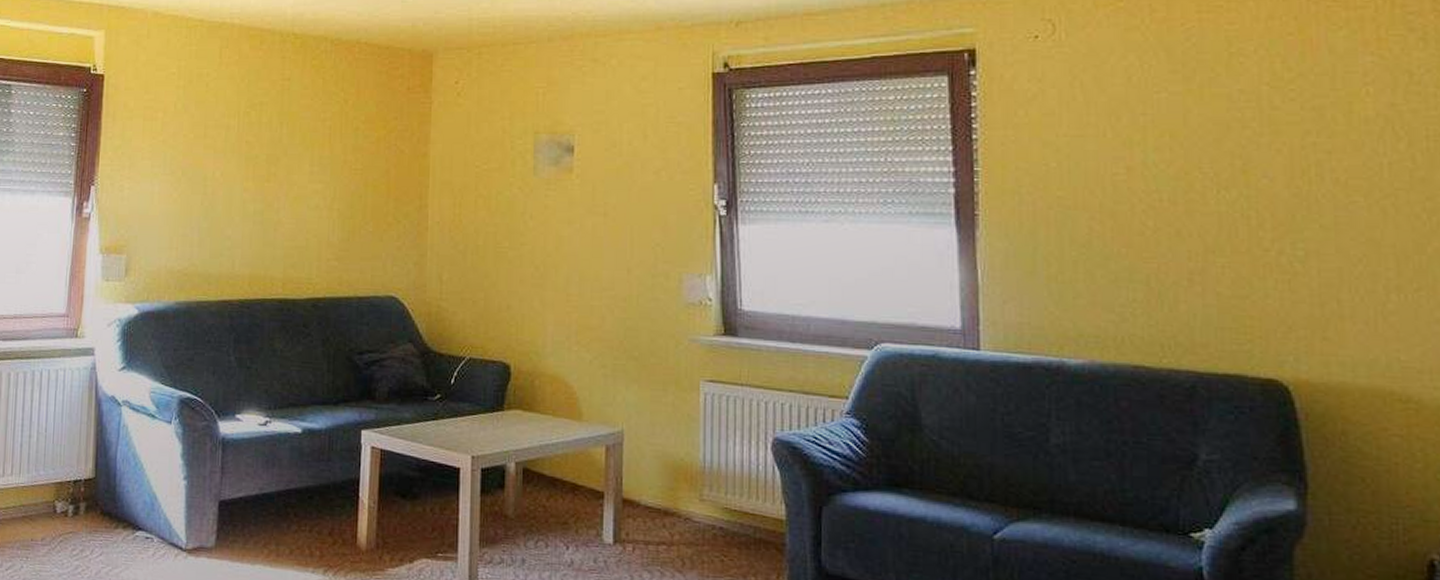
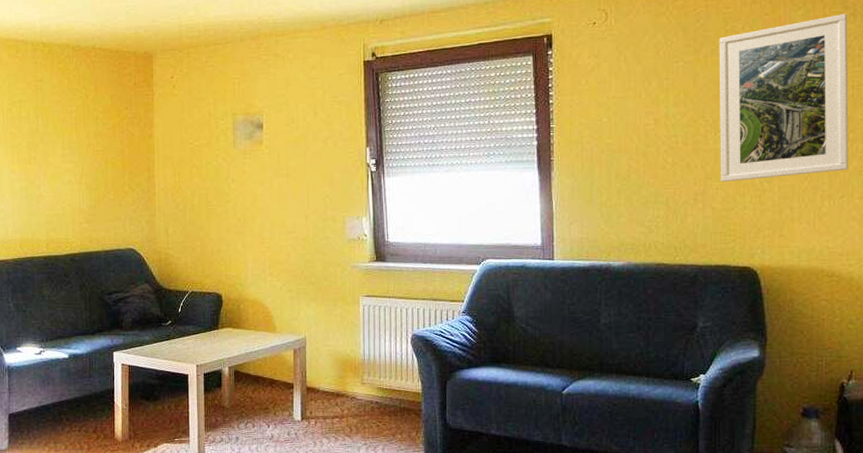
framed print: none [1220,38,1426,259] -> present [719,14,849,183]

